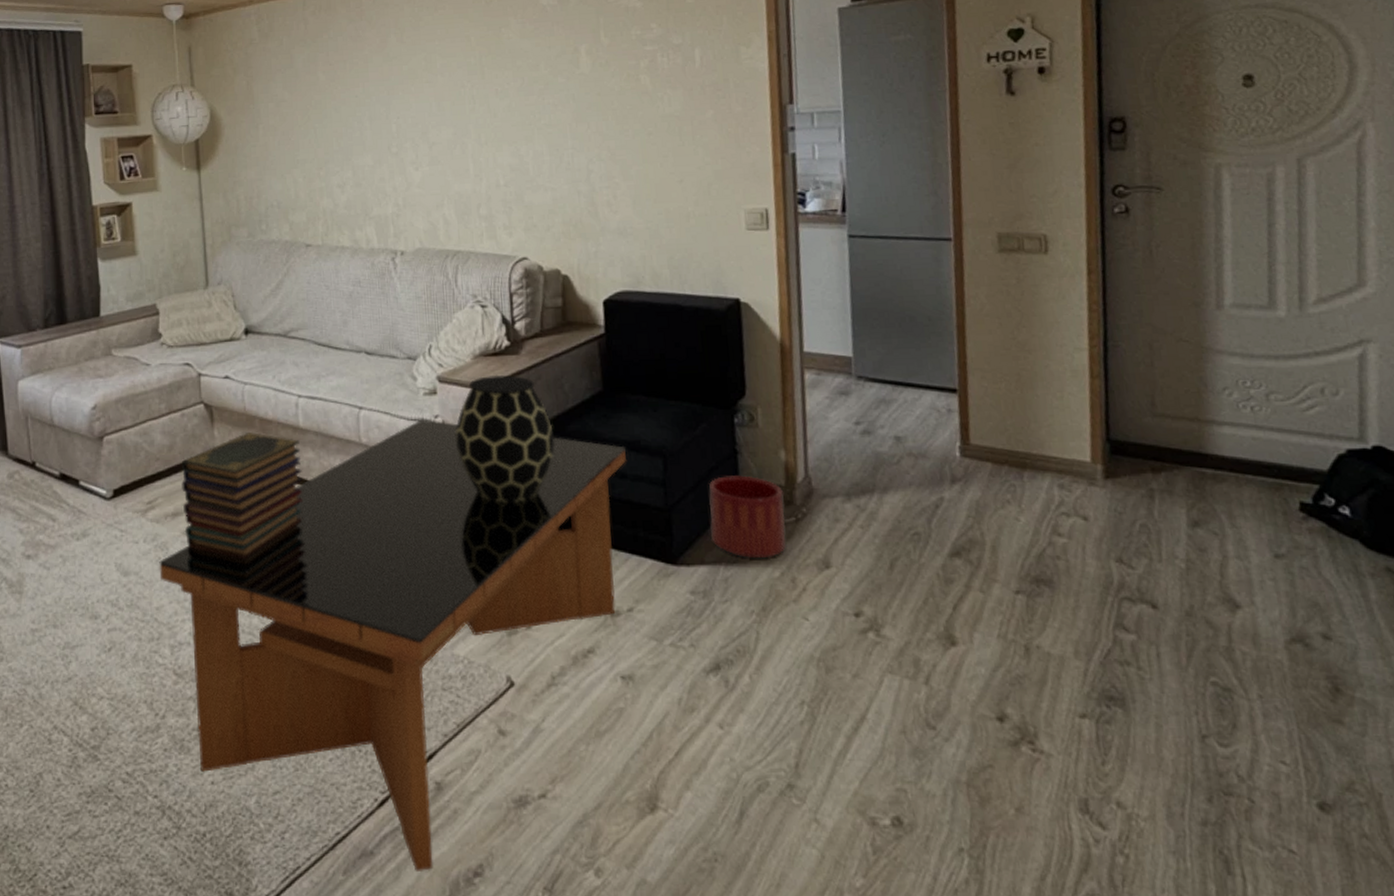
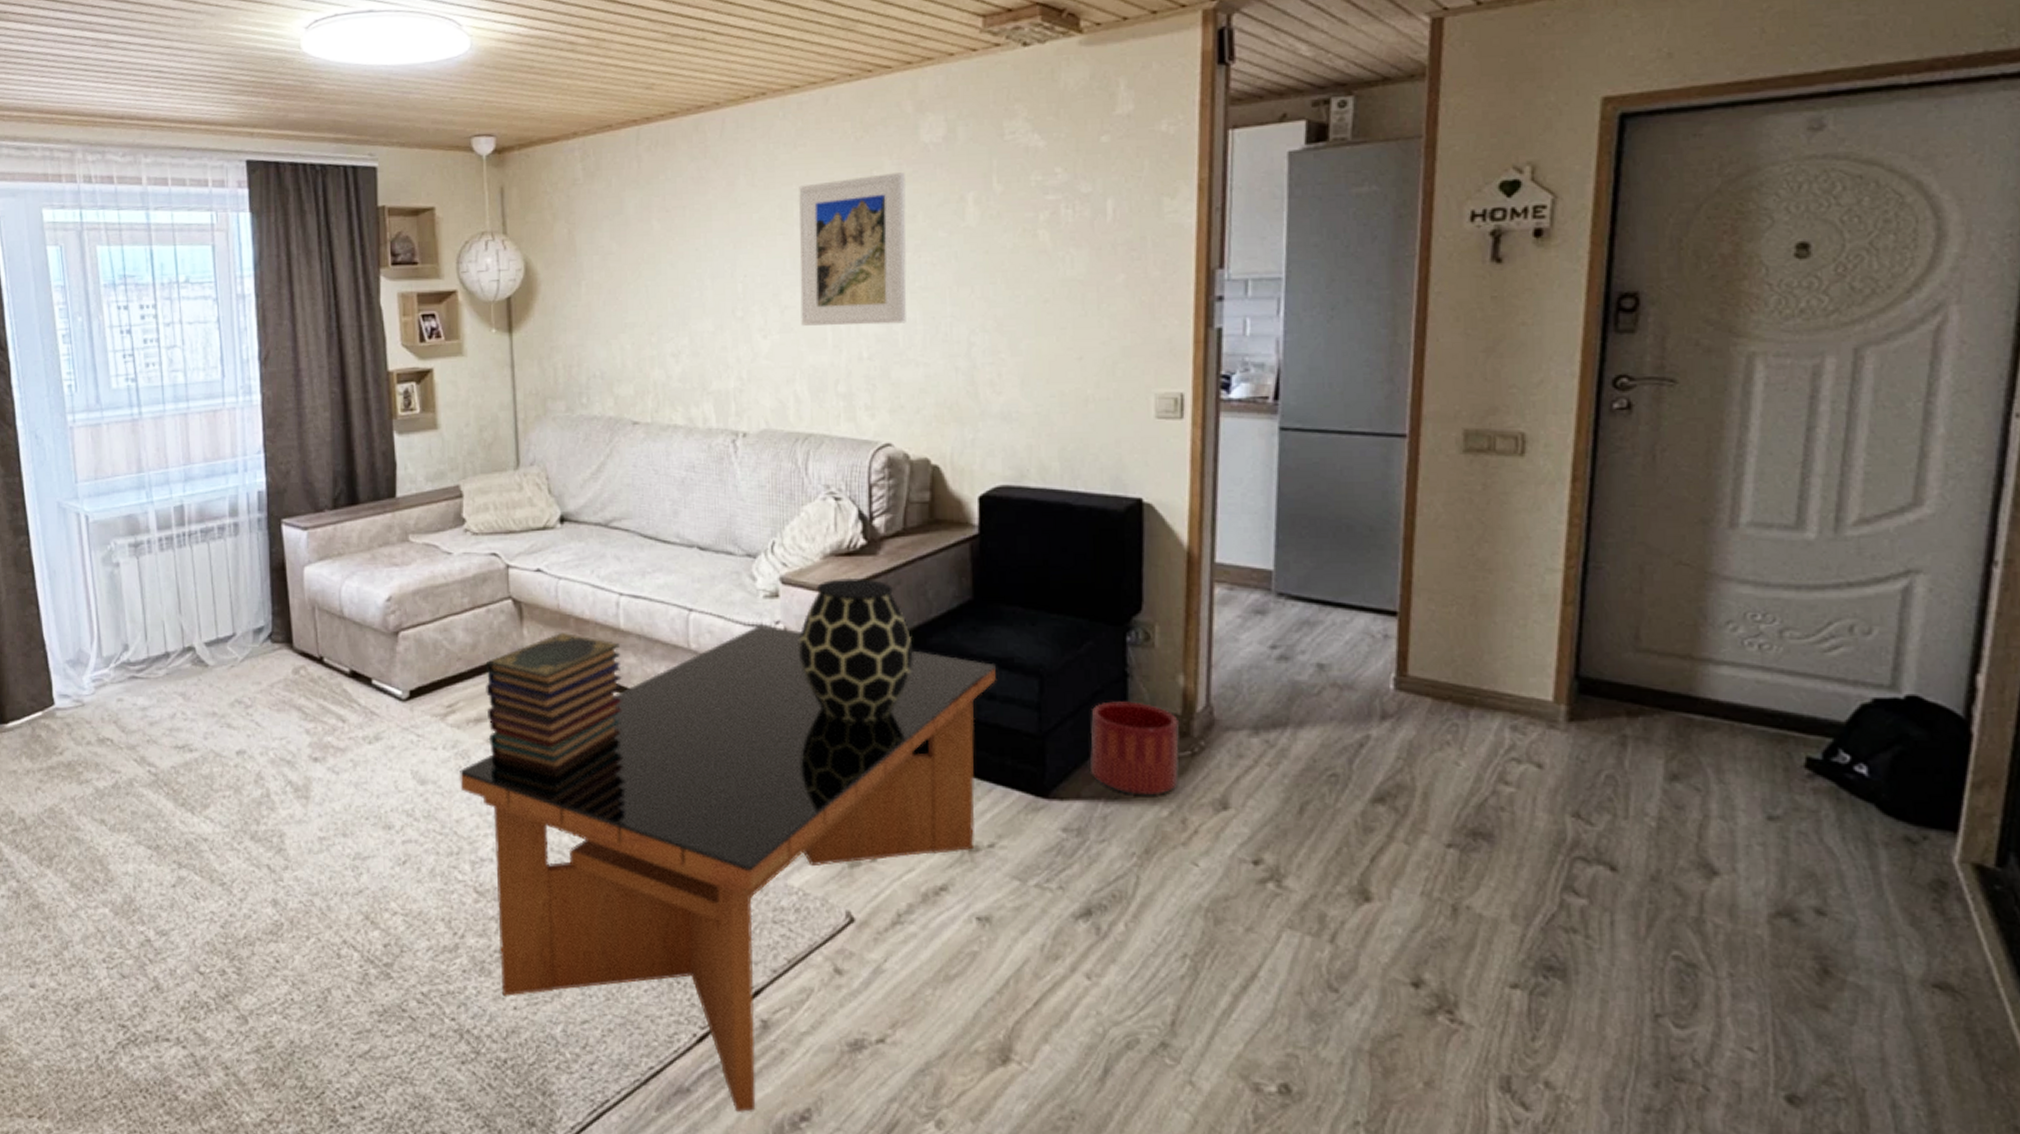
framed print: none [441,28,535,159] -> present [799,171,907,326]

